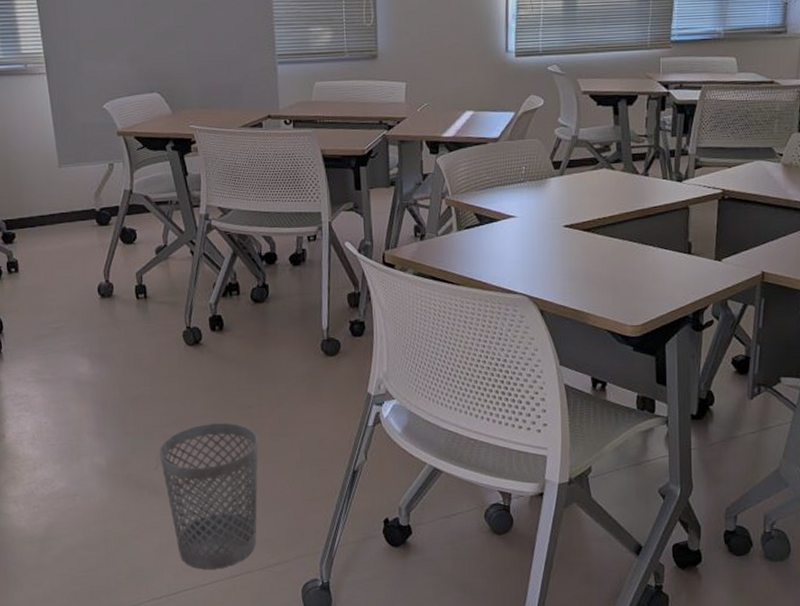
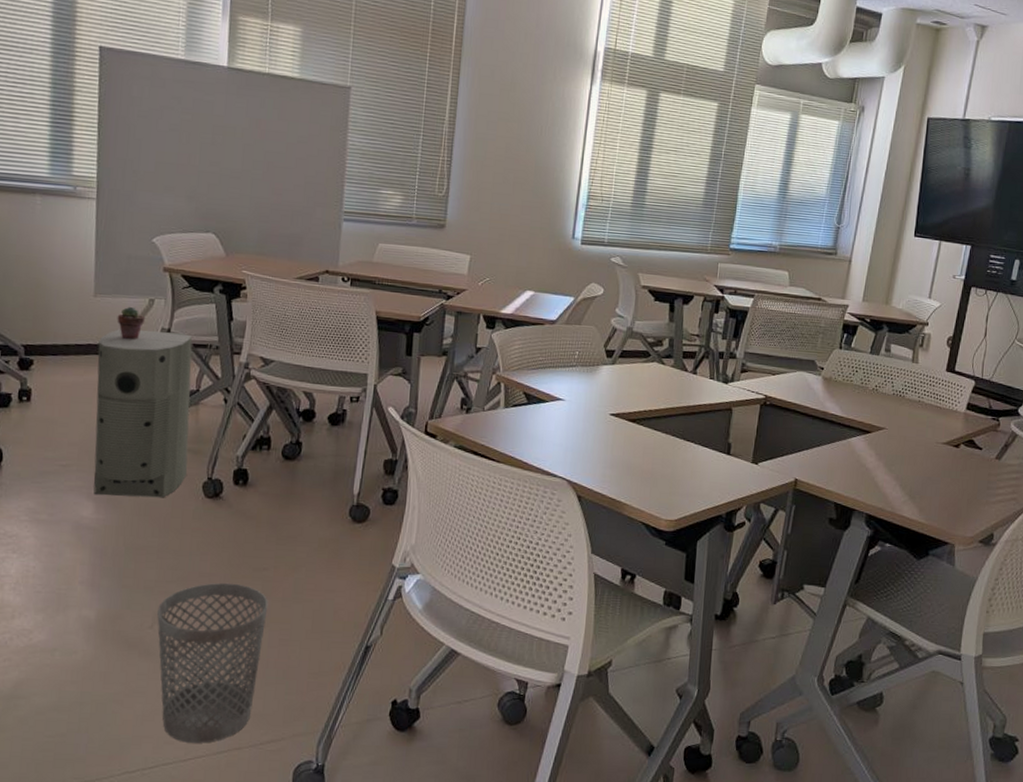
air purifier: none [69,193,168,353] -> present [93,329,193,498]
potted succulent: none [82,173,108,205] -> present [117,306,146,340]

